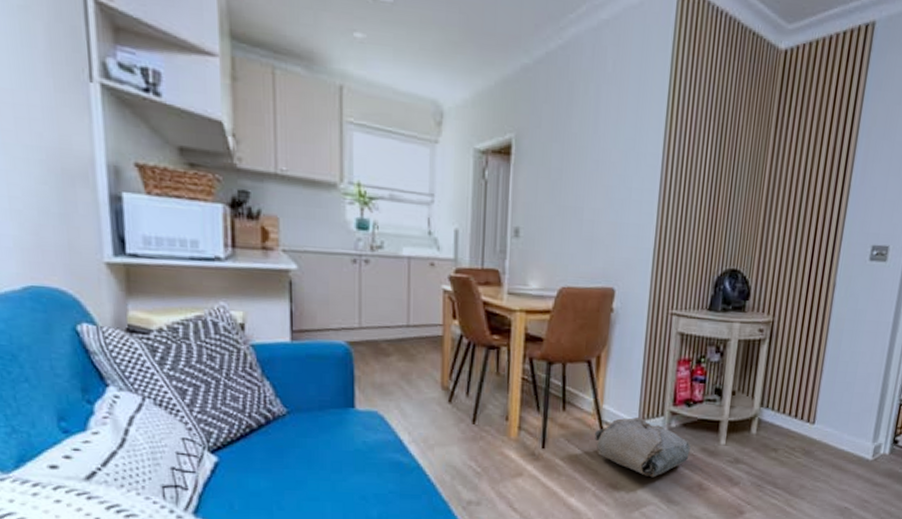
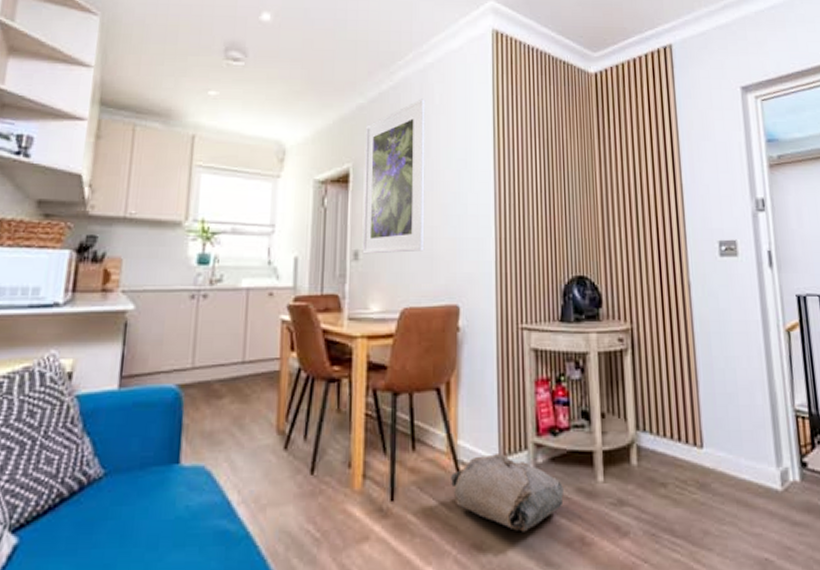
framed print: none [522,64,597,234] -> present [362,99,426,254]

